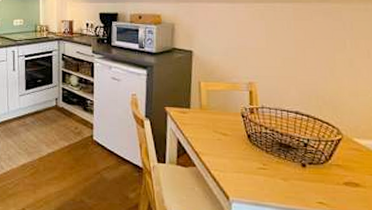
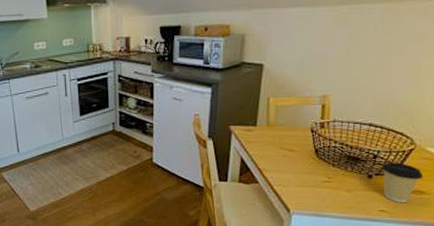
coffee cup: none [314,151,356,196] -> present [382,162,424,203]

